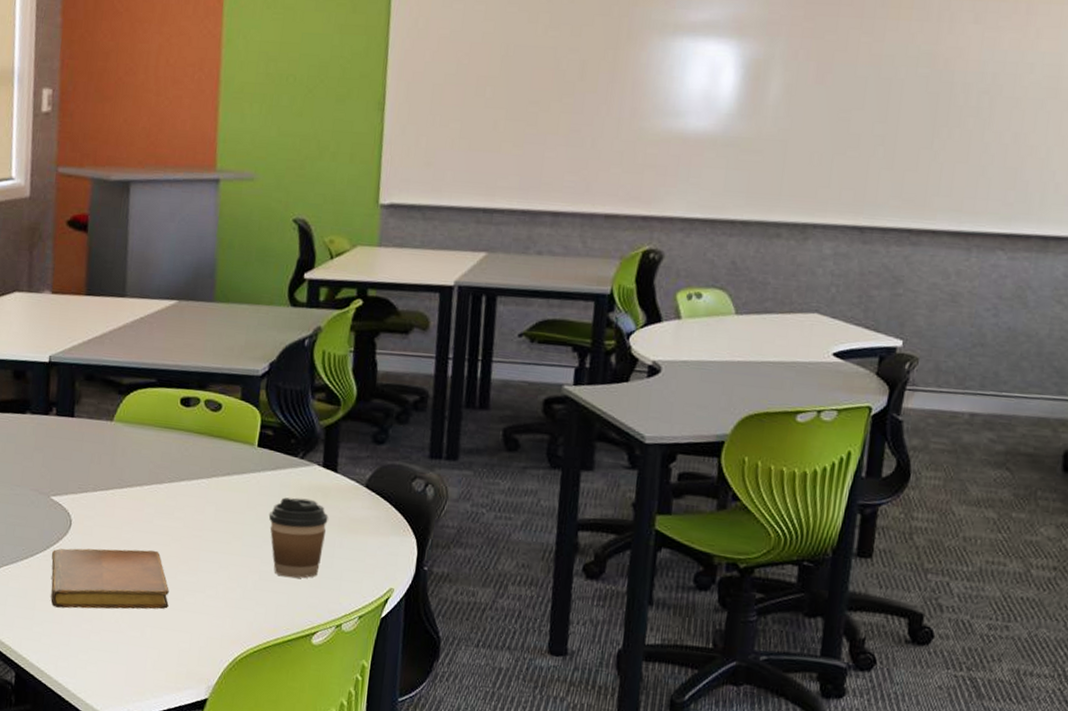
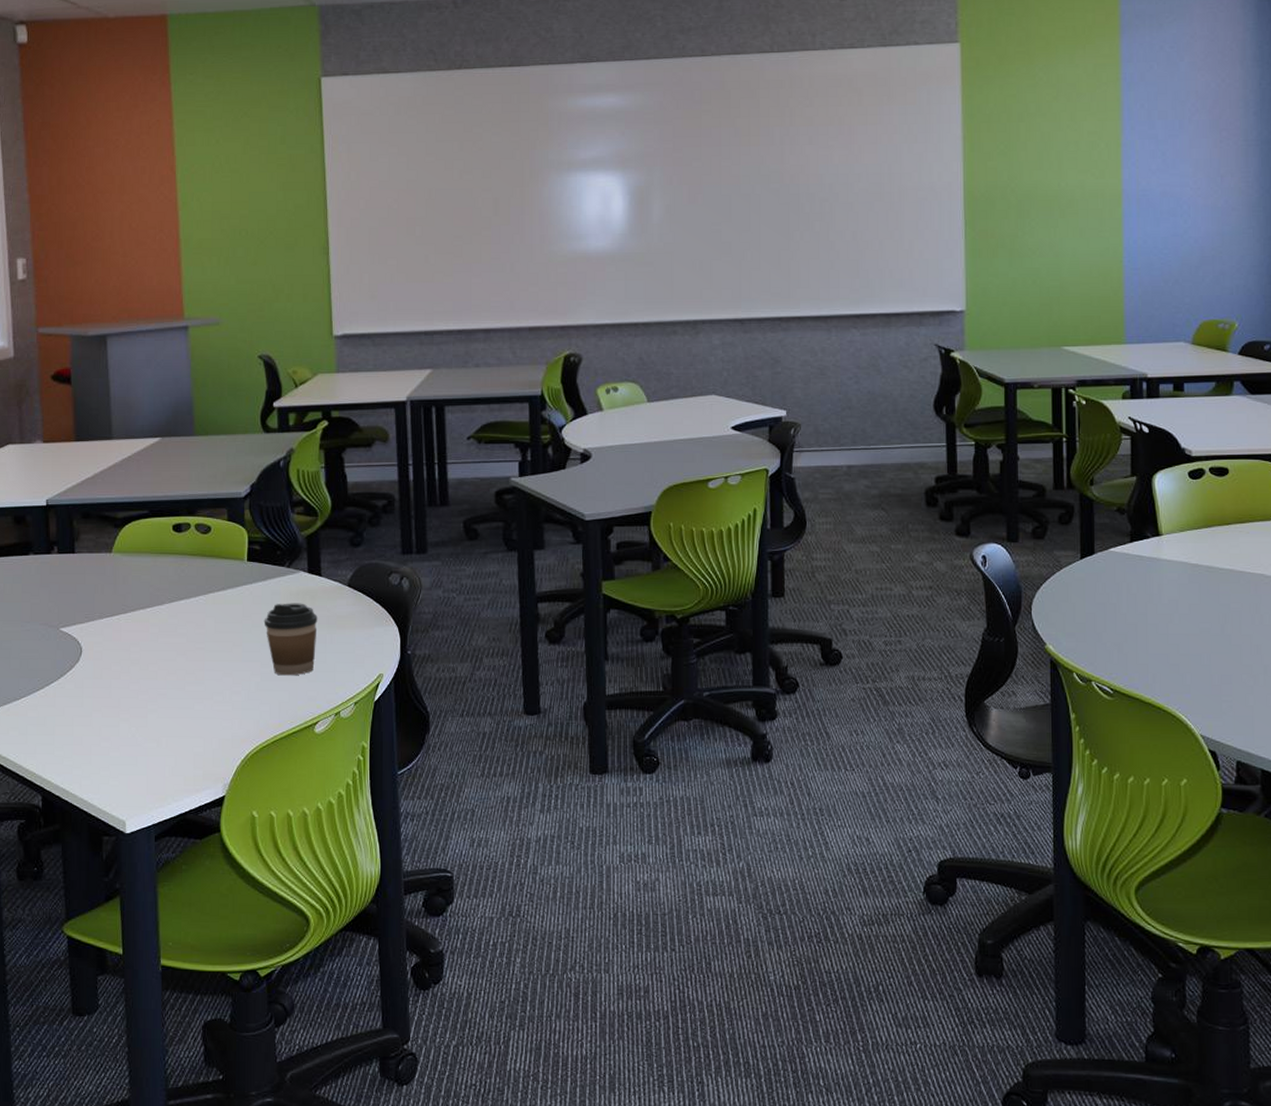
notebook: present [50,548,169,610] -> none [66,667,180,730]

